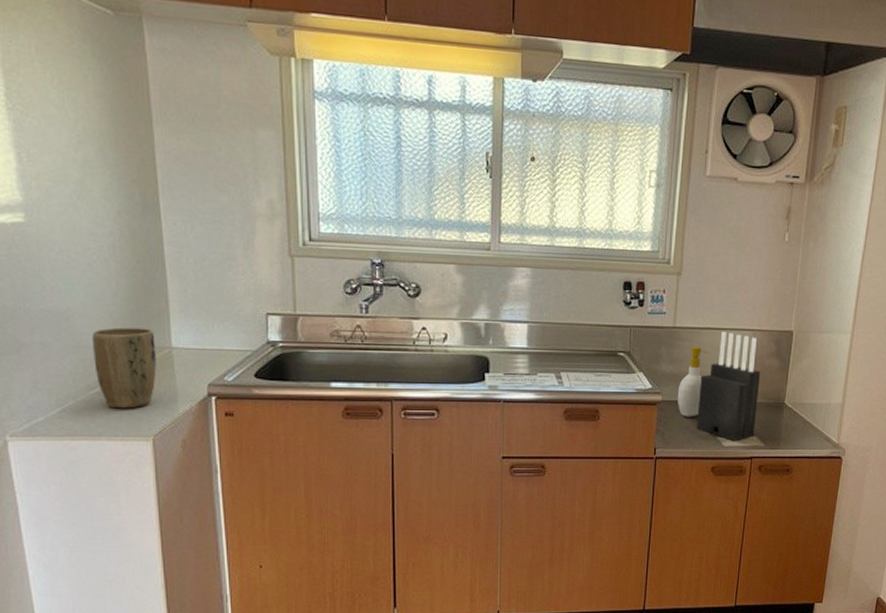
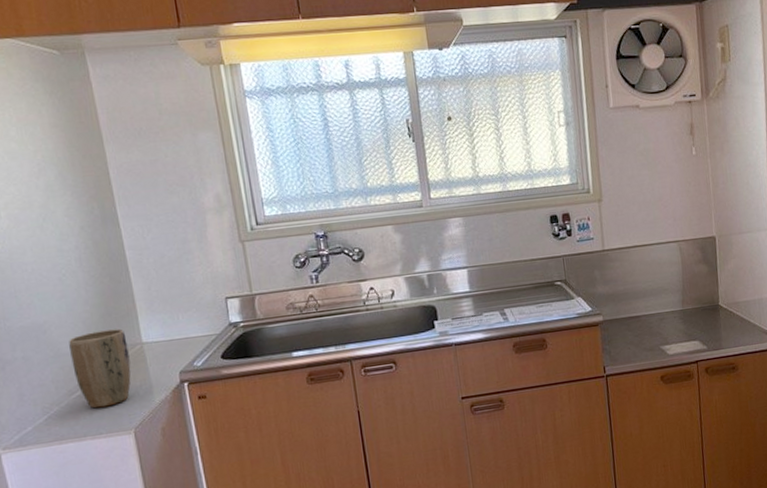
soap bottle: present [677,347,708,417] -> none [616,265,640,333]
knife block: present [697,331,761,440] -> none [636,246,696,348]

